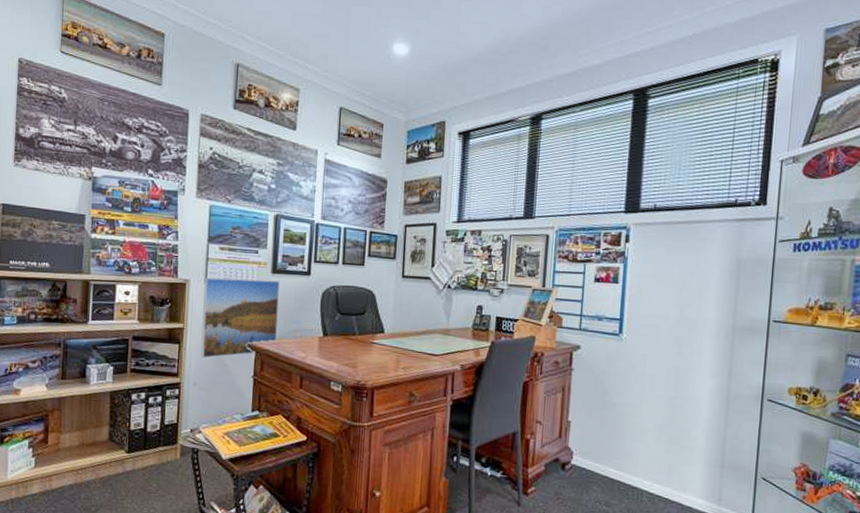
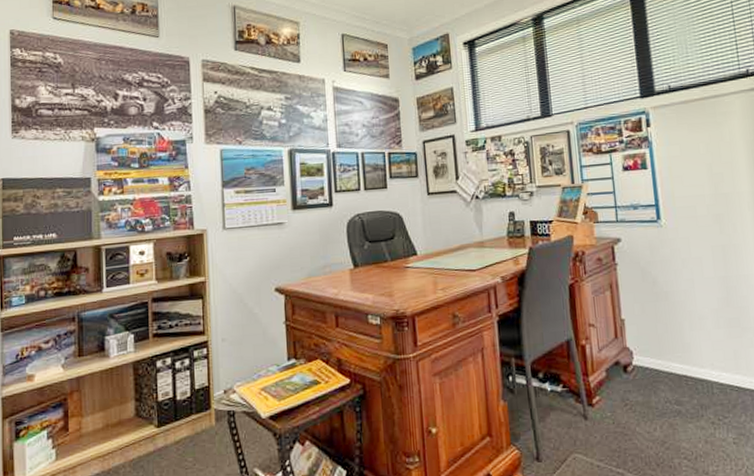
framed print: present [201,277,280,358] -> none [223,217,306,311]

